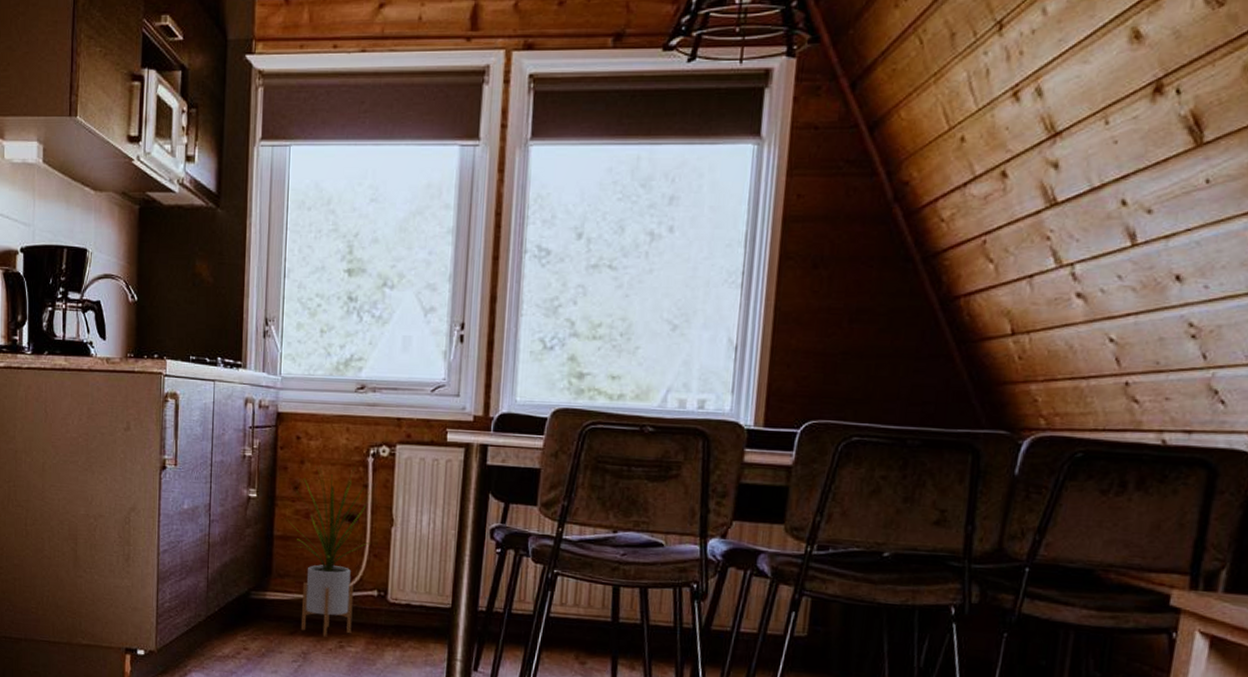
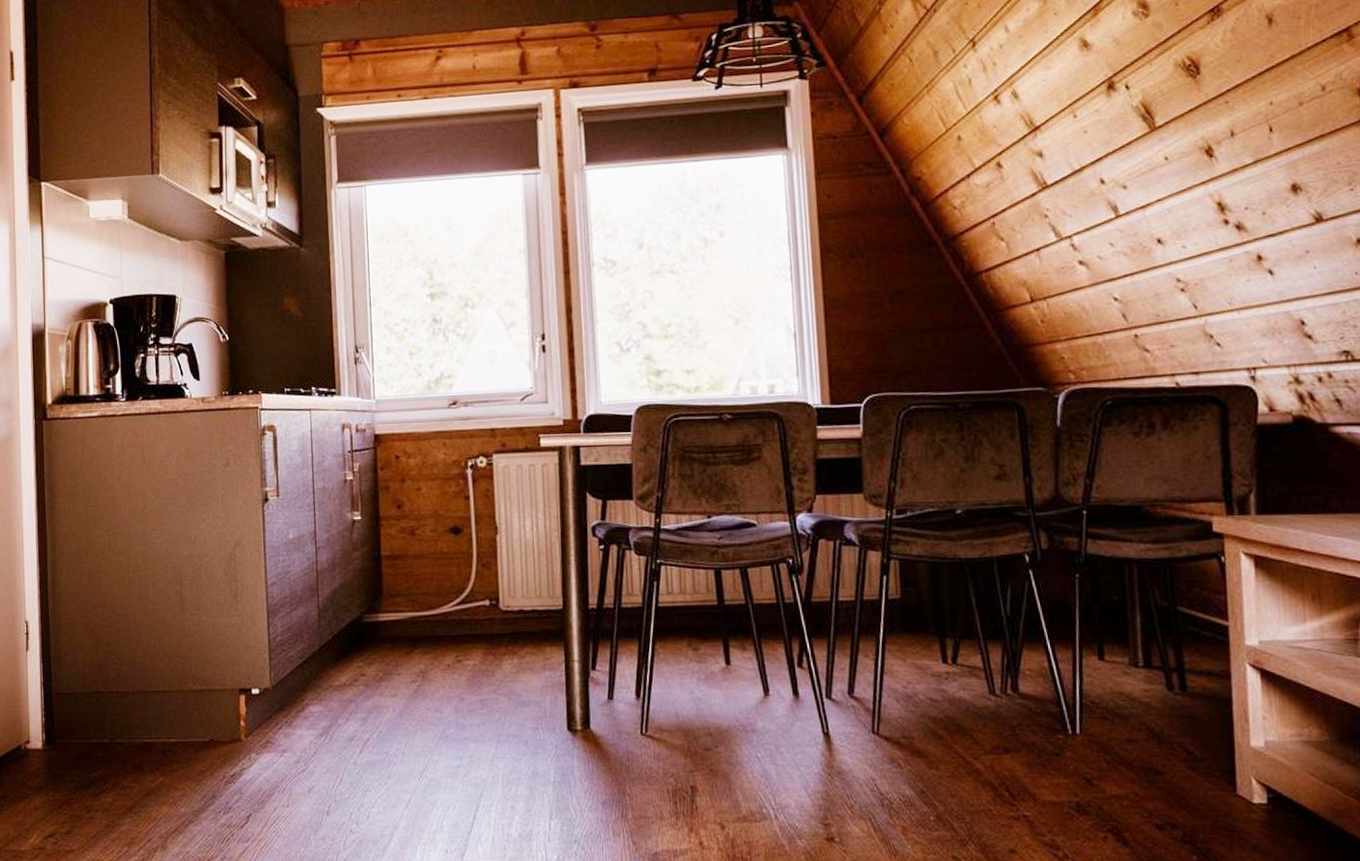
house plant: present [285,466,377,637] -> none [391,479,478,653]

